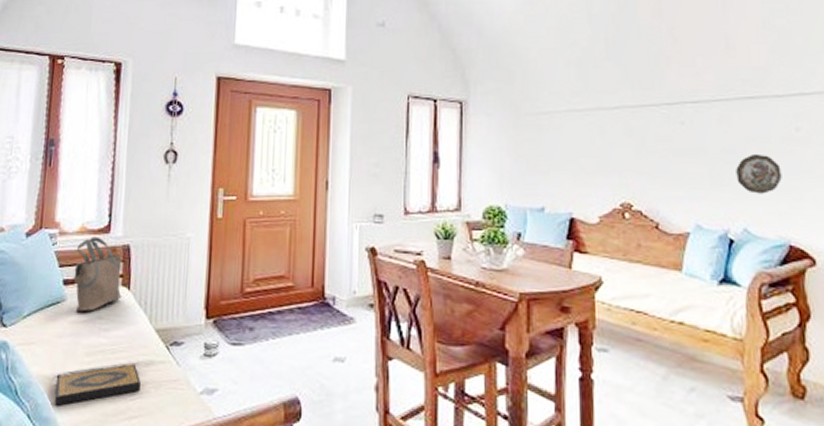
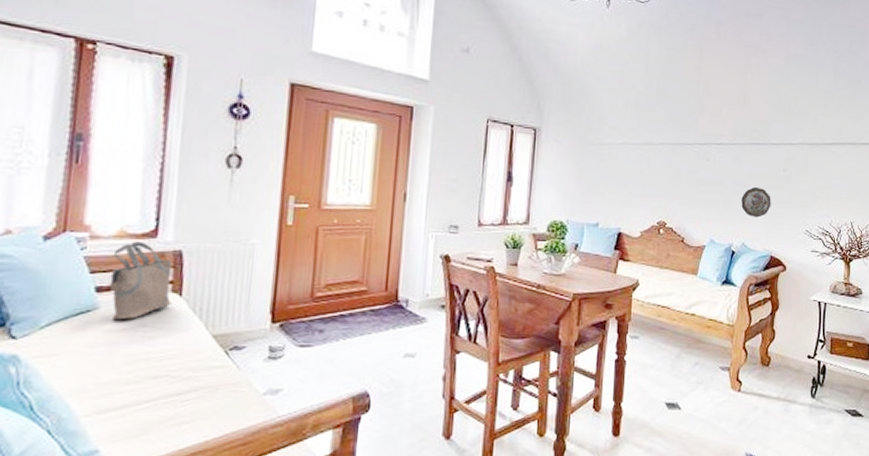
hardback book: present [55,364,141,406] -> none [84,370,194,418]

